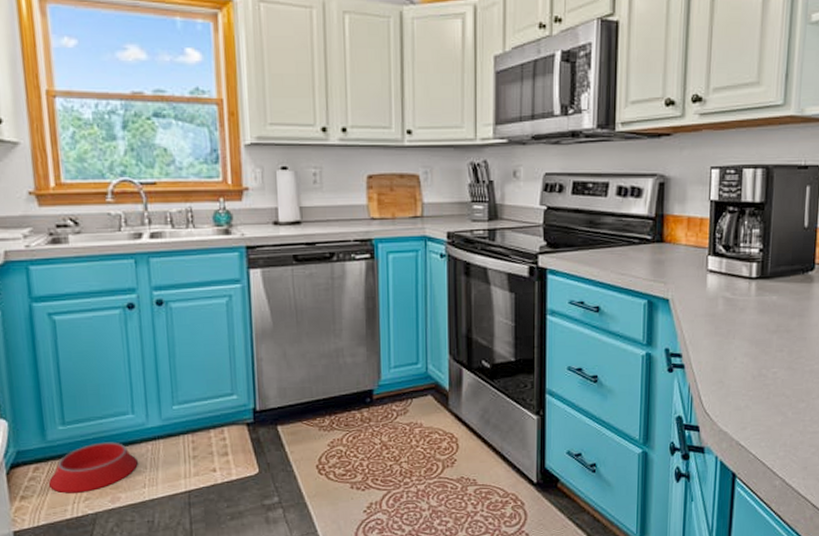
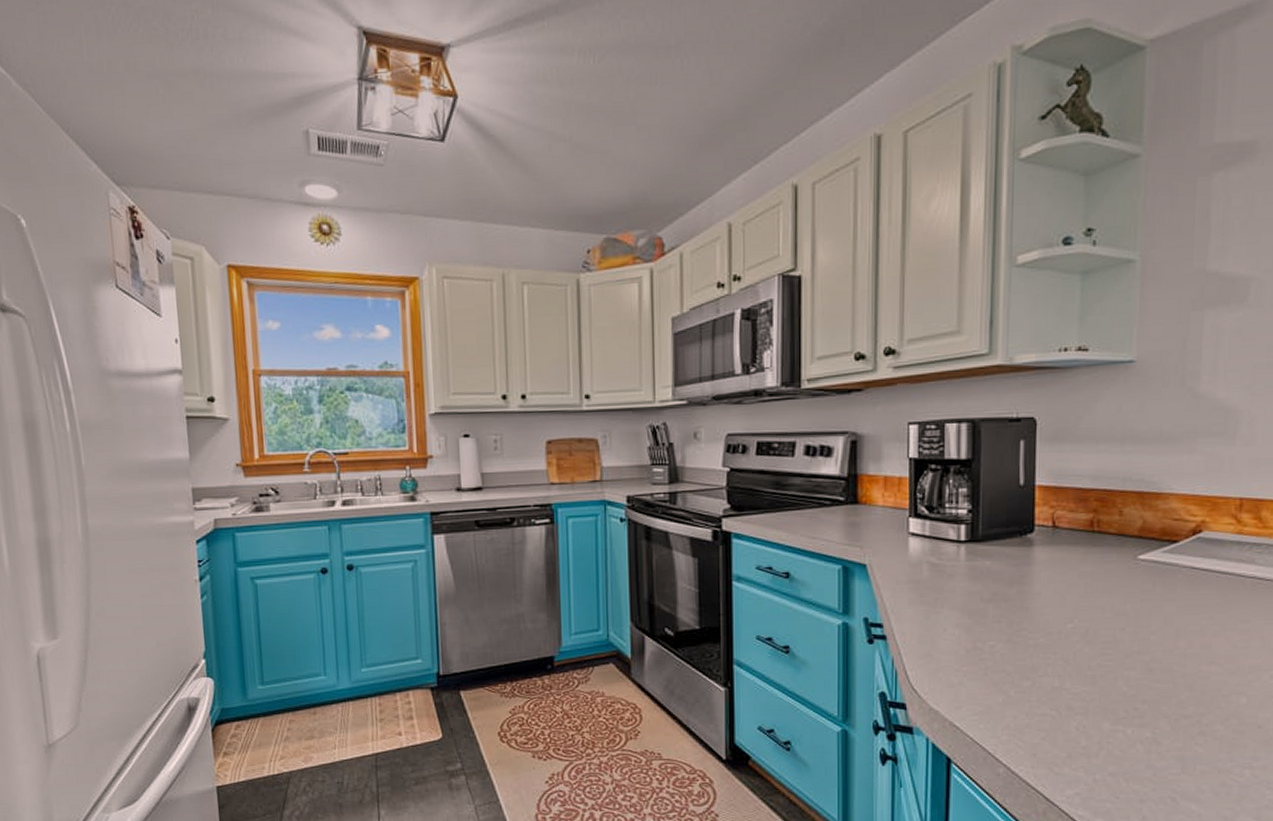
pet bowl: present [49,442,138,494] -> none [249,702,329,751]

